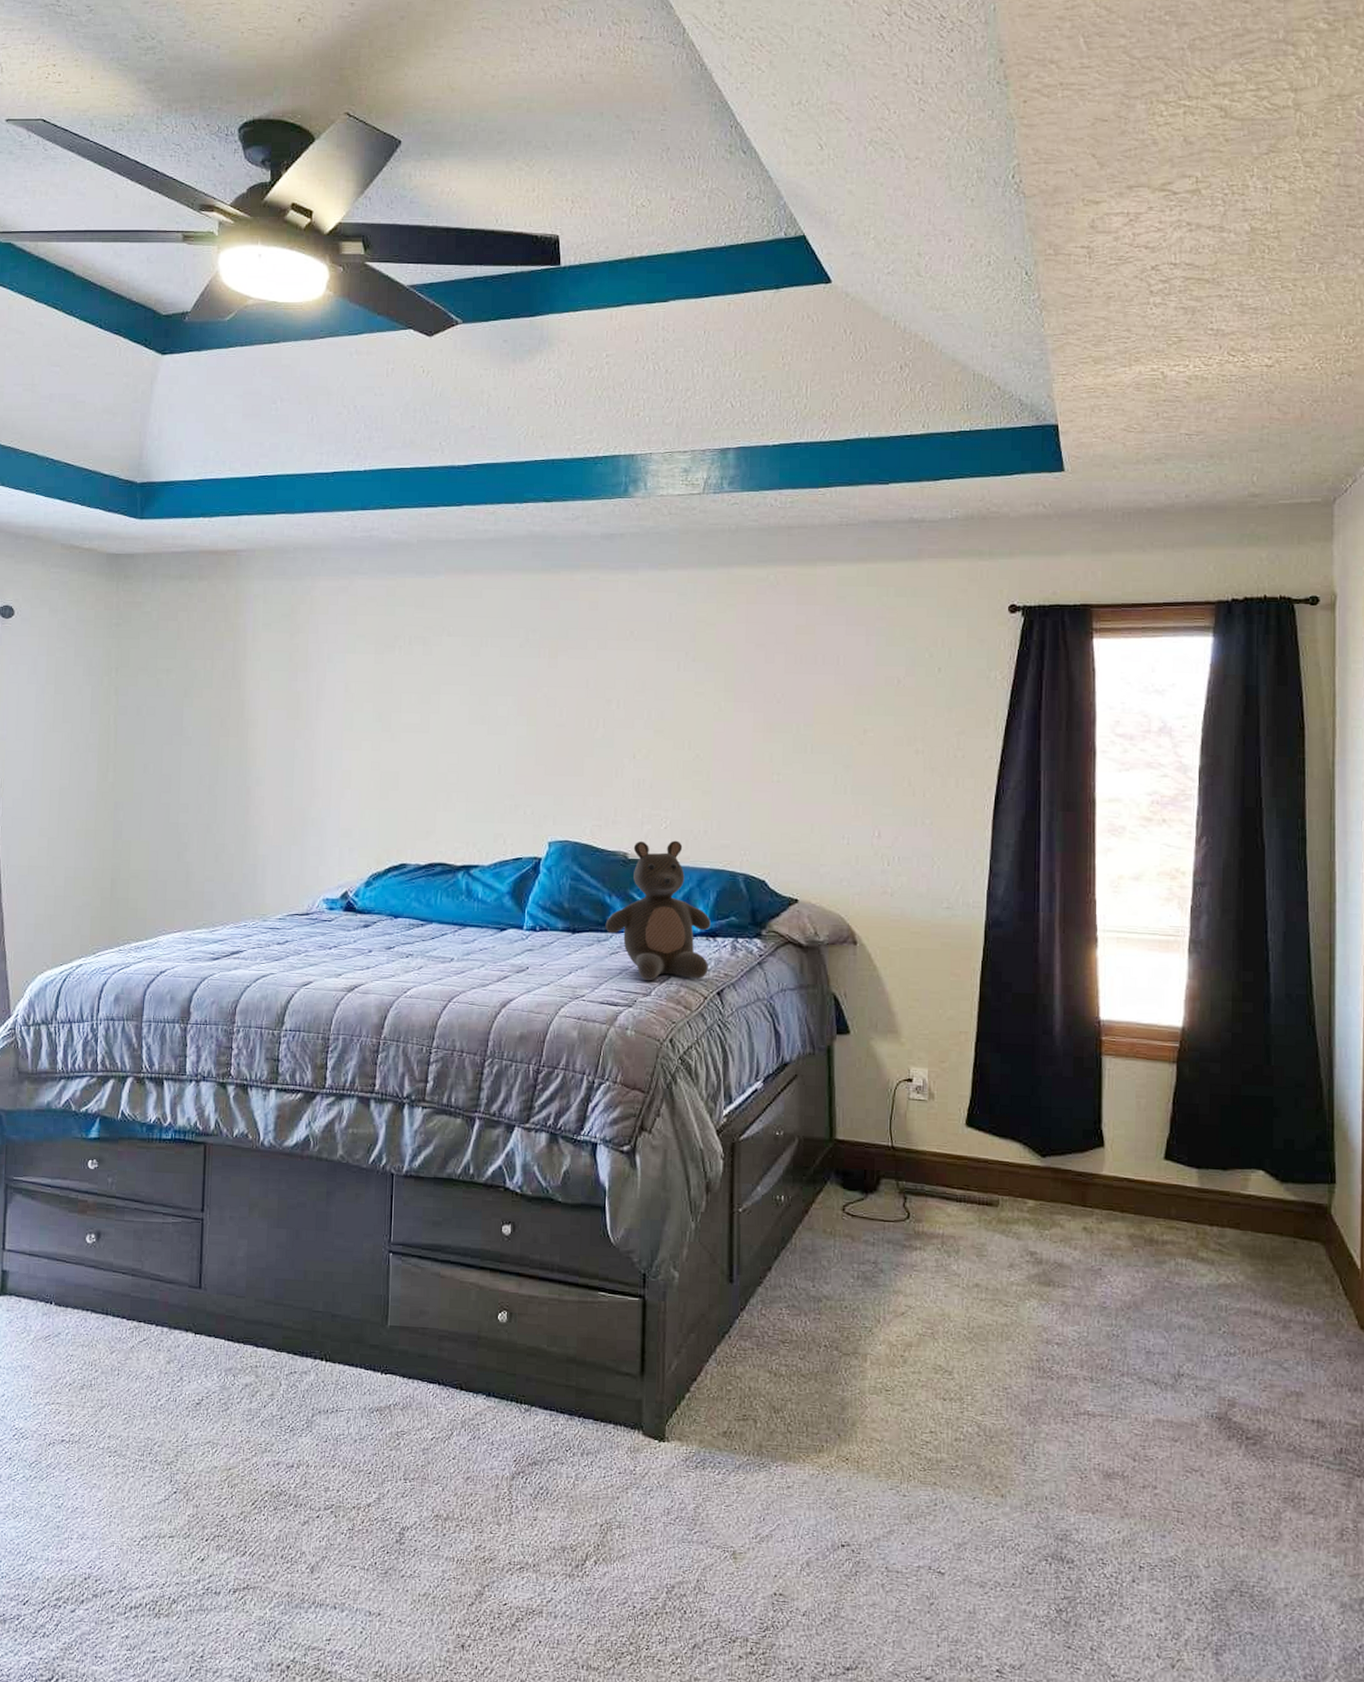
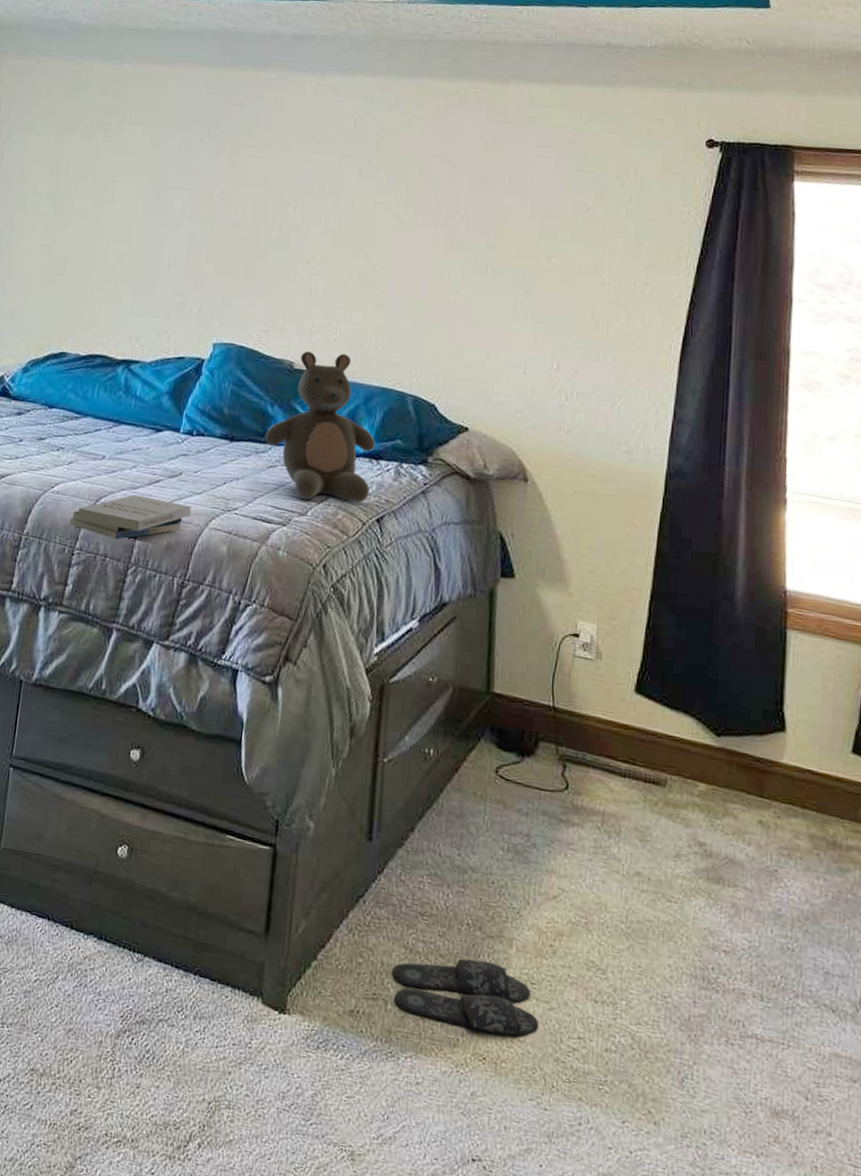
books: none [424,992,541,1036] -> present [69,494,192,540]
slippers: none [759,1375,894,1439] -> present [392,958,538,1037]

